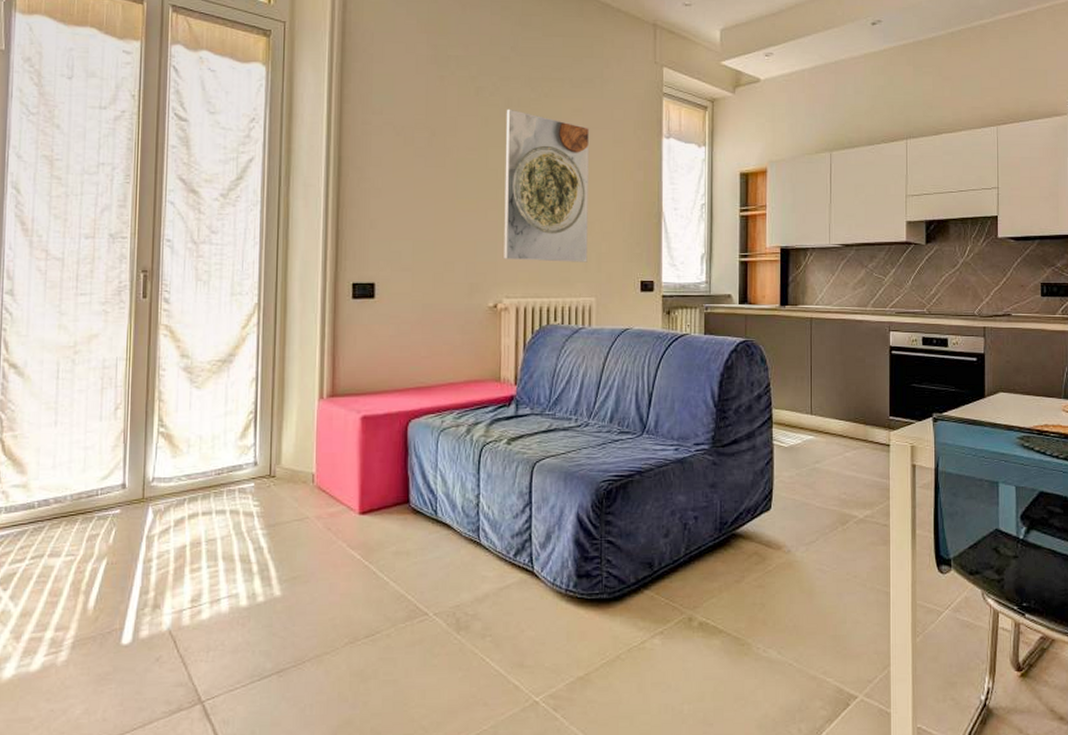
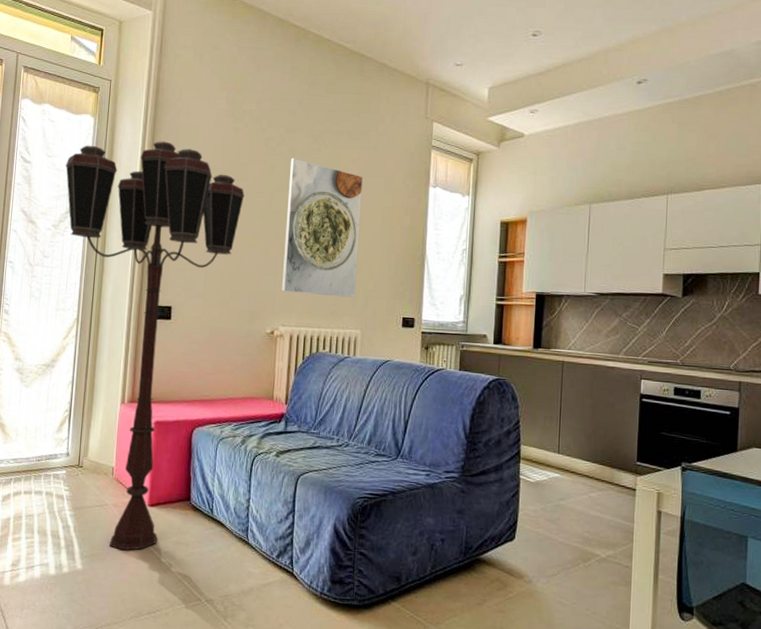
floor lamp: none [232,92,455,569] -> present [65,141,245,551]

